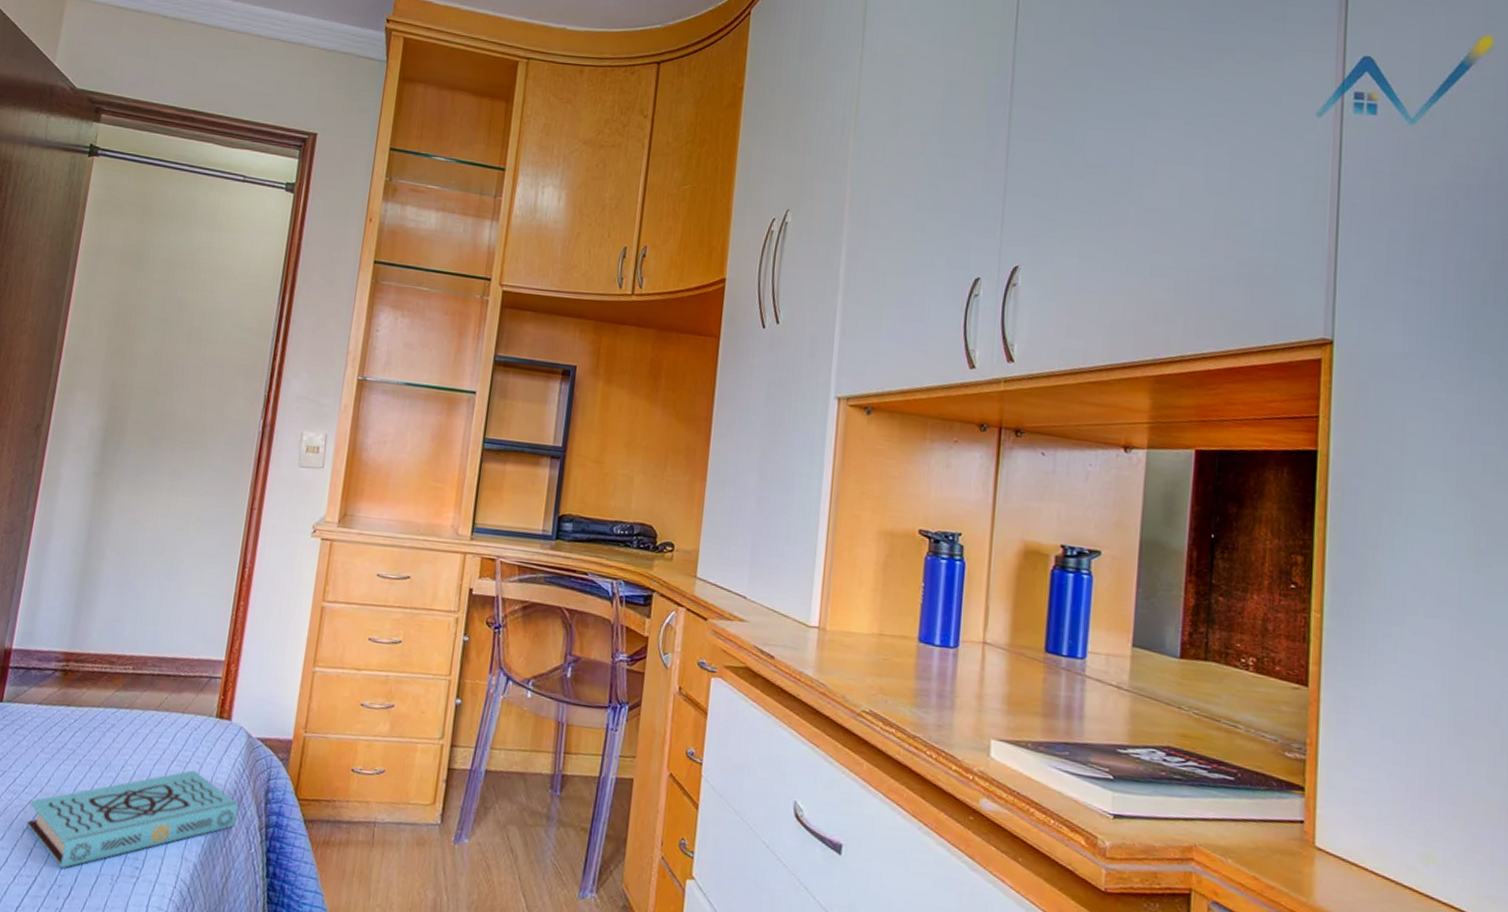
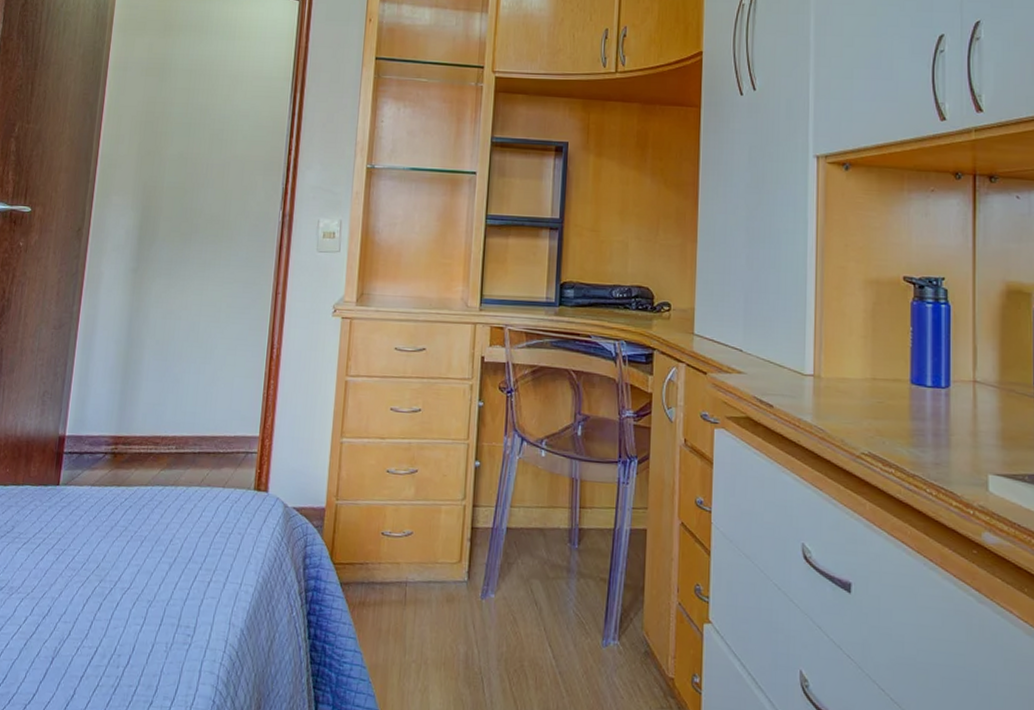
book: present [26,770,238,869] -> none [85,540,279,639]

